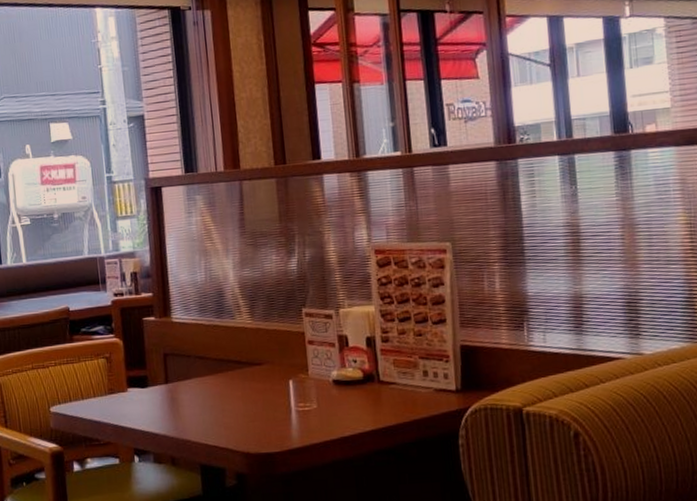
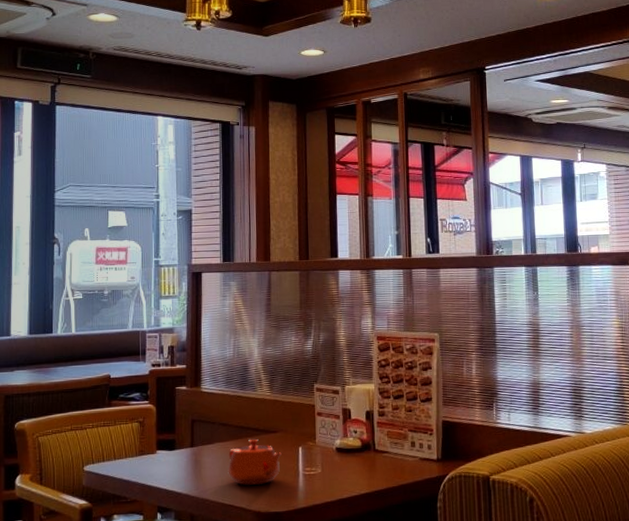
teapot: none [208,372,271,424] -> present [227,438,283,486]

